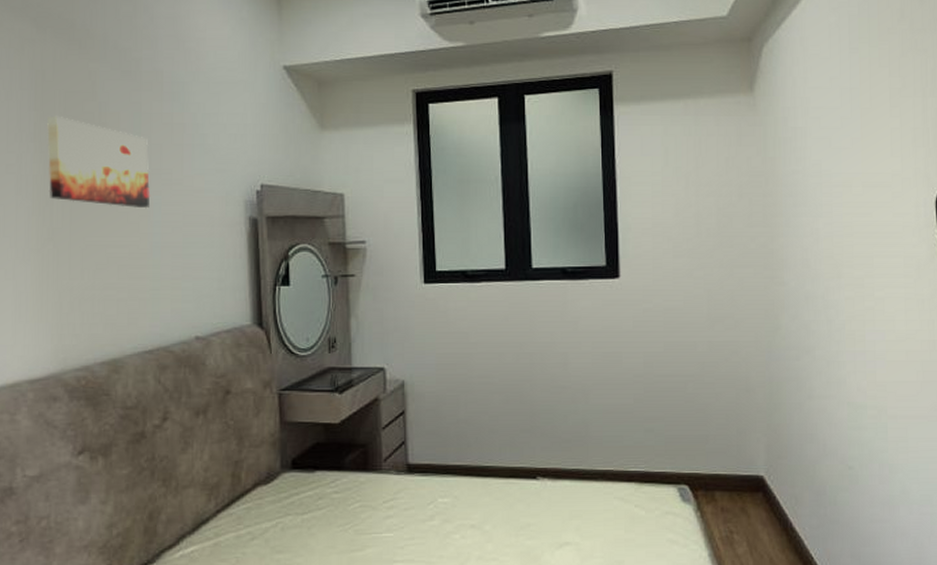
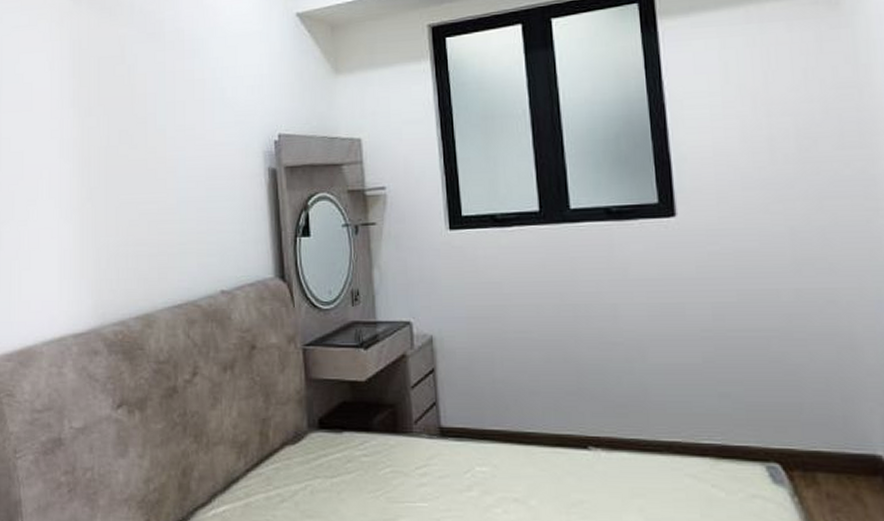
wall art: present [47,115,151,209] -> none [84,81,176,165]

